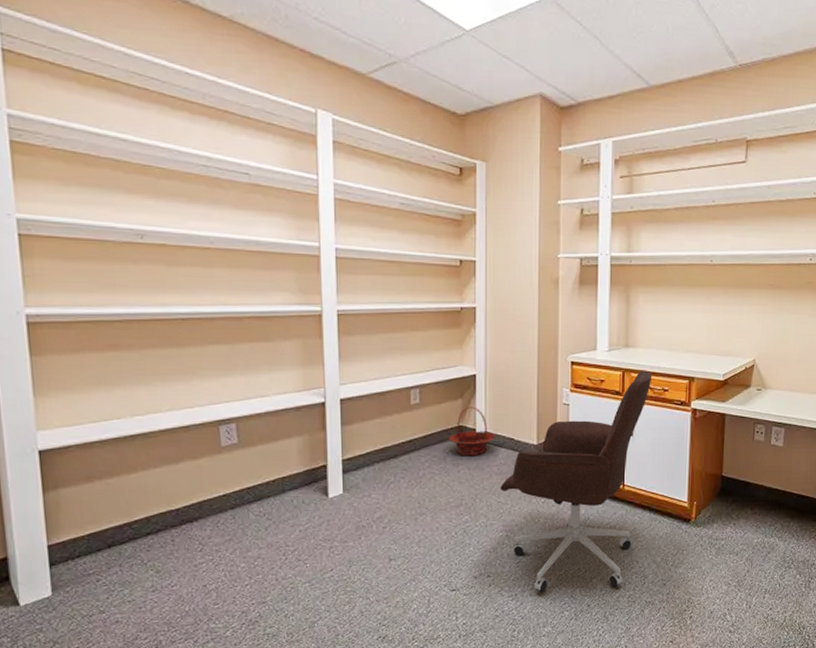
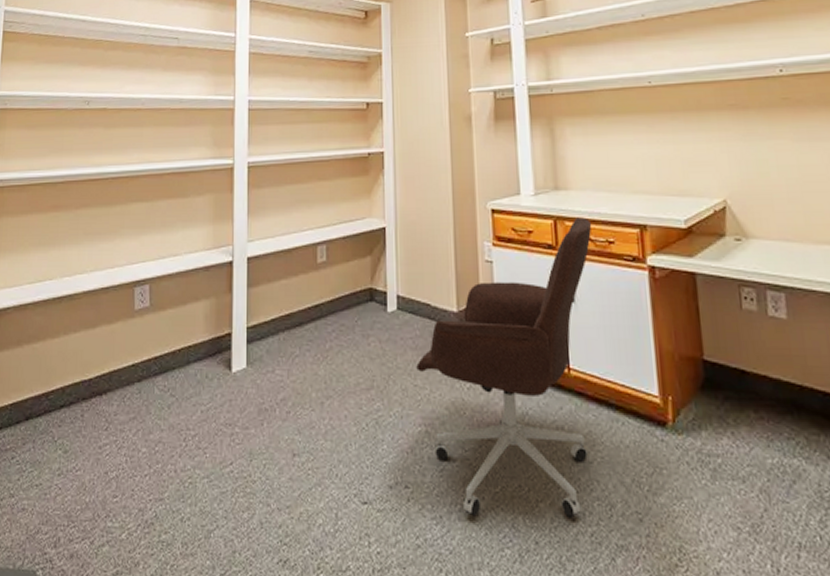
basket: present [448,406,496,456] -> none [356,265,410,326]

